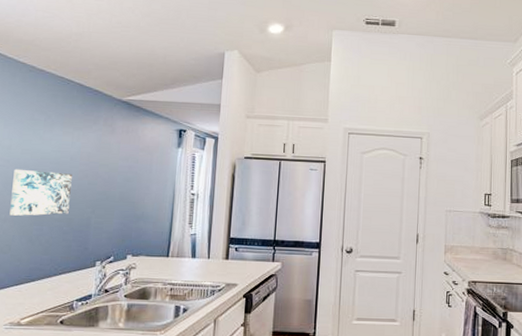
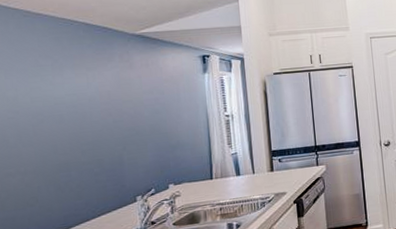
wall art: present [9,169,72,216] -> none [26,115,97,167]

